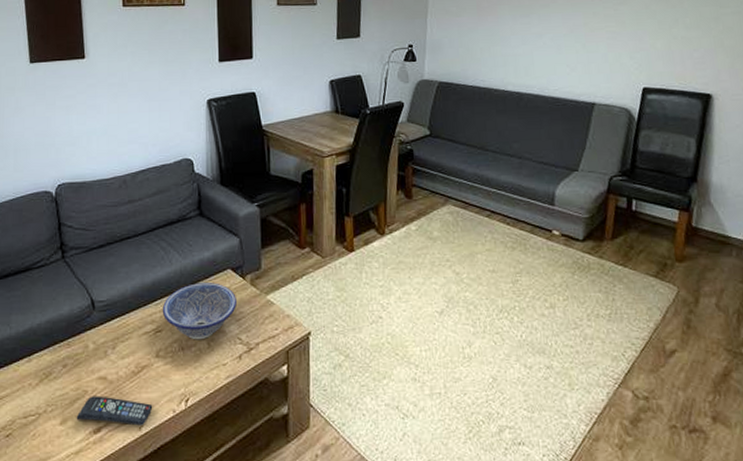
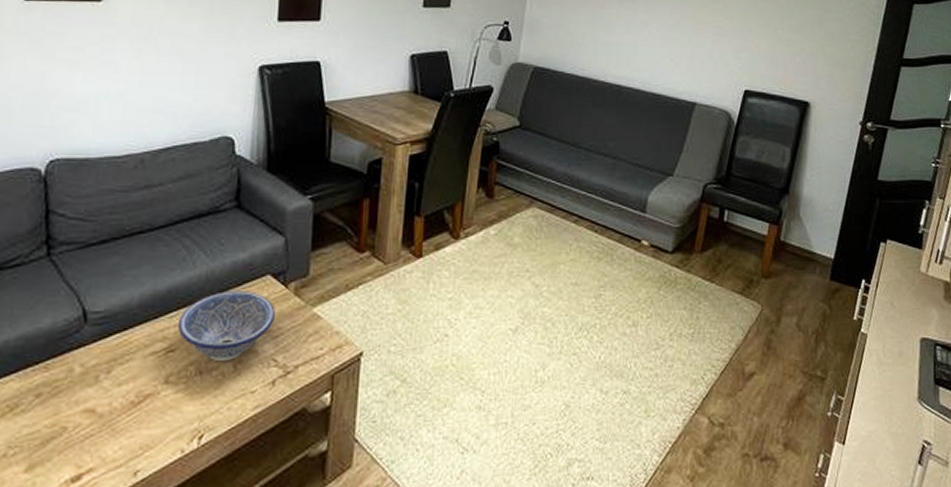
remote control: present [76,395,153,426] -> none [47,433,155,471]

